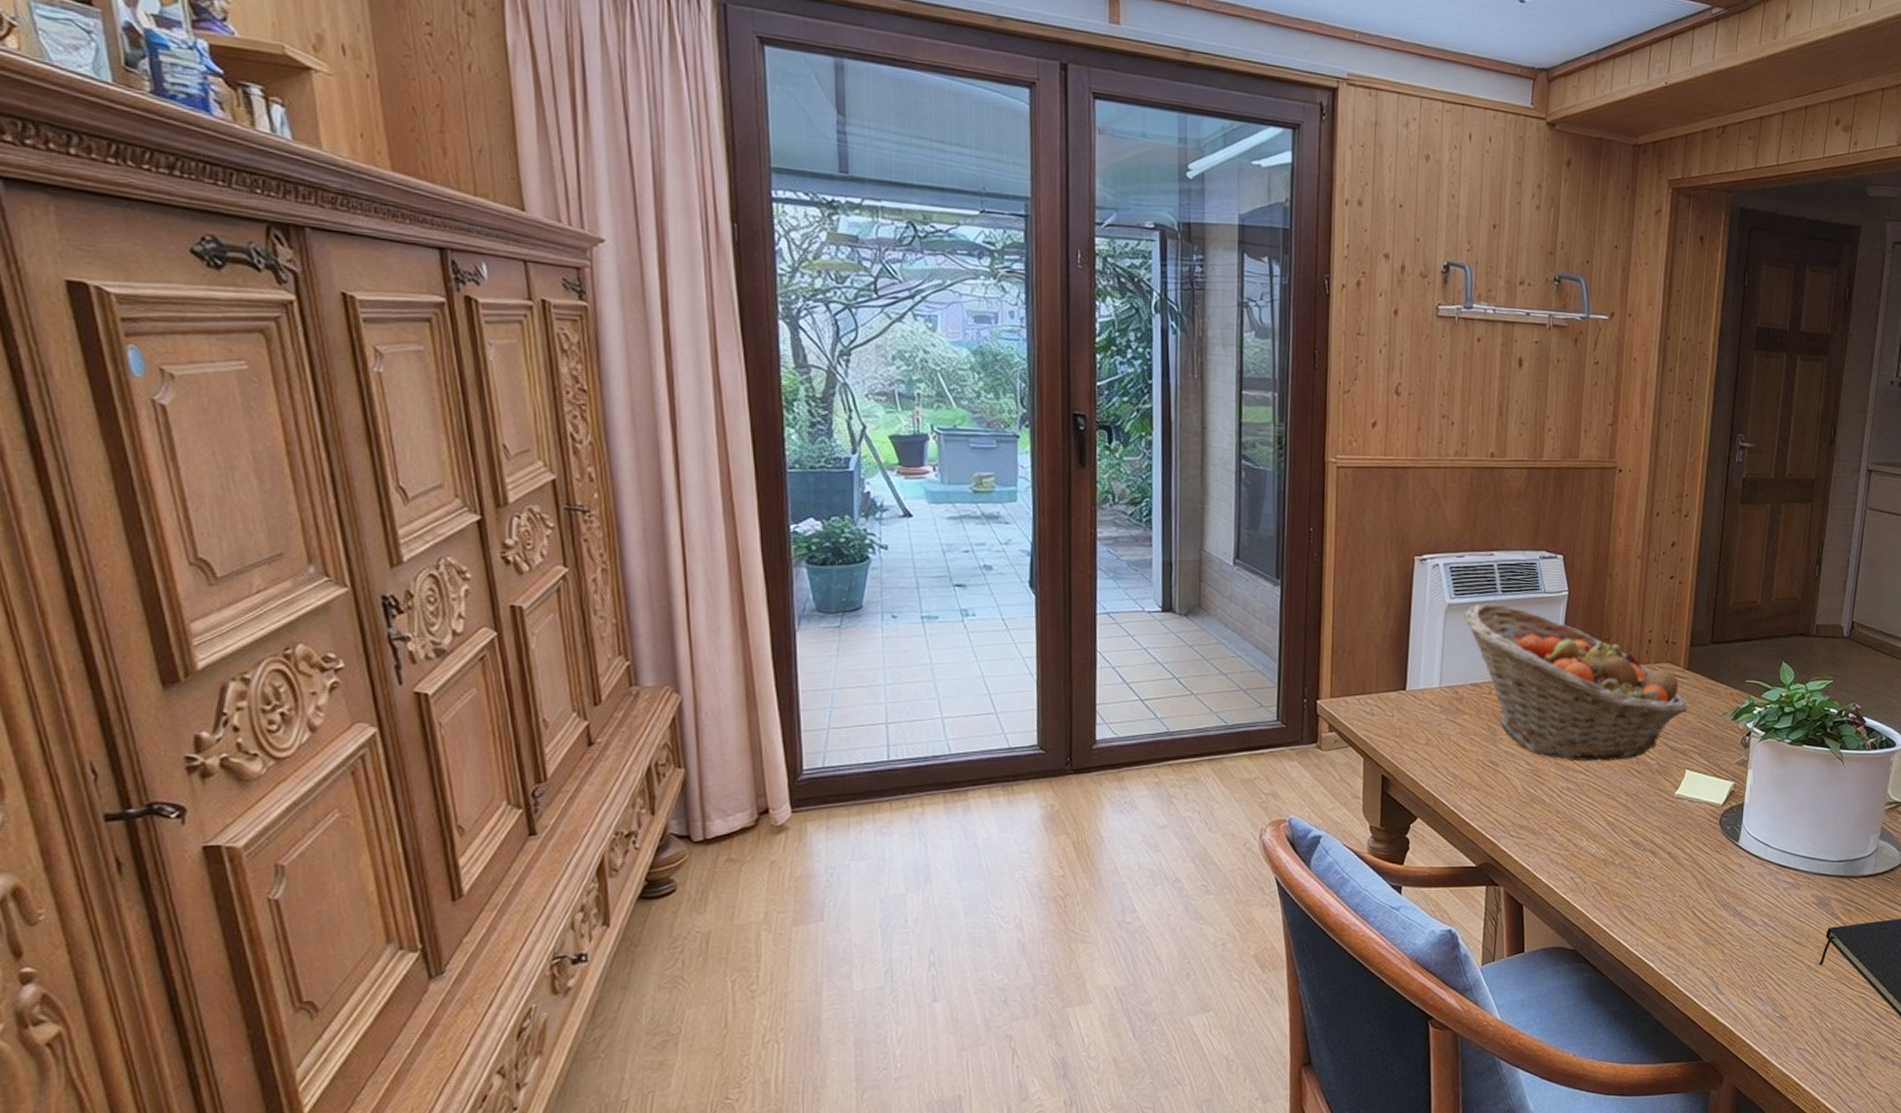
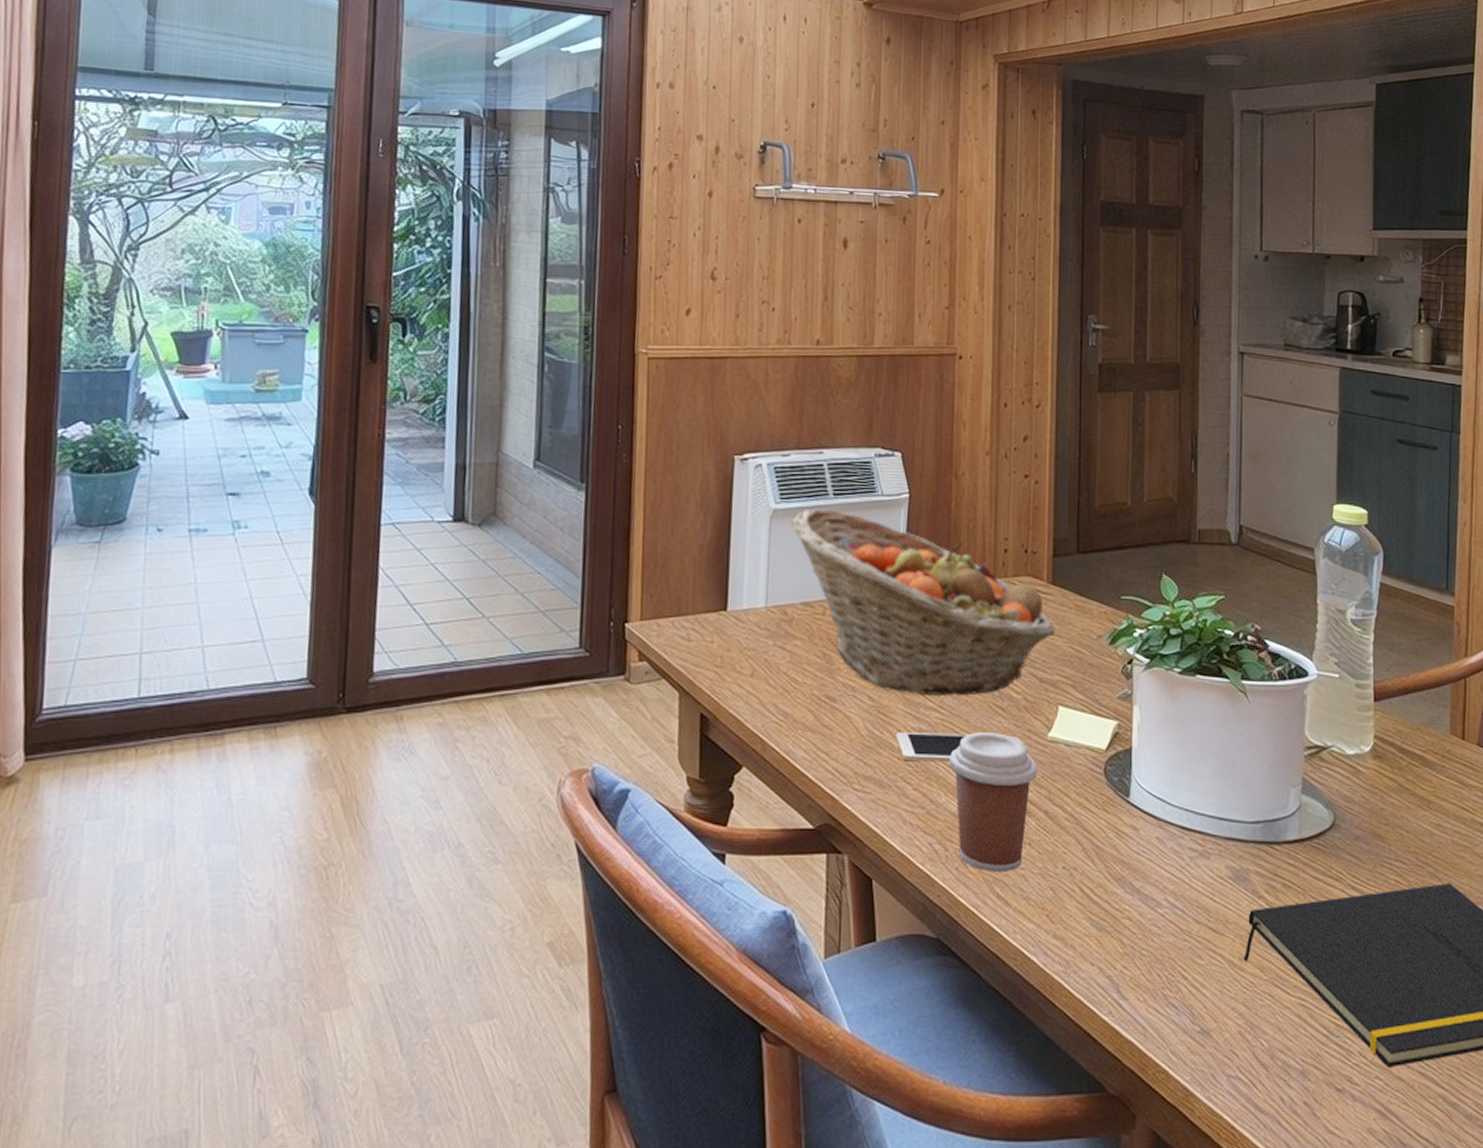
cell phone: none [1547,791,1659,814] -> present [895,732,1030,762]
coffee cup: none [1590,791,1665,899] -> present [948,732,1037,872]

